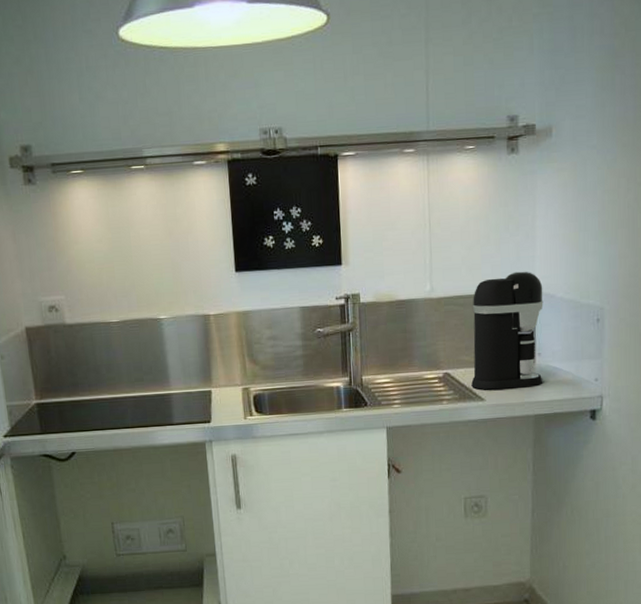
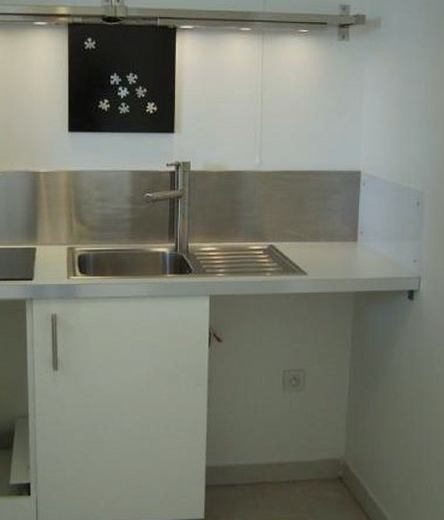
coffee maker: present [471,271,544,390] -> none [295,152,367,265]

